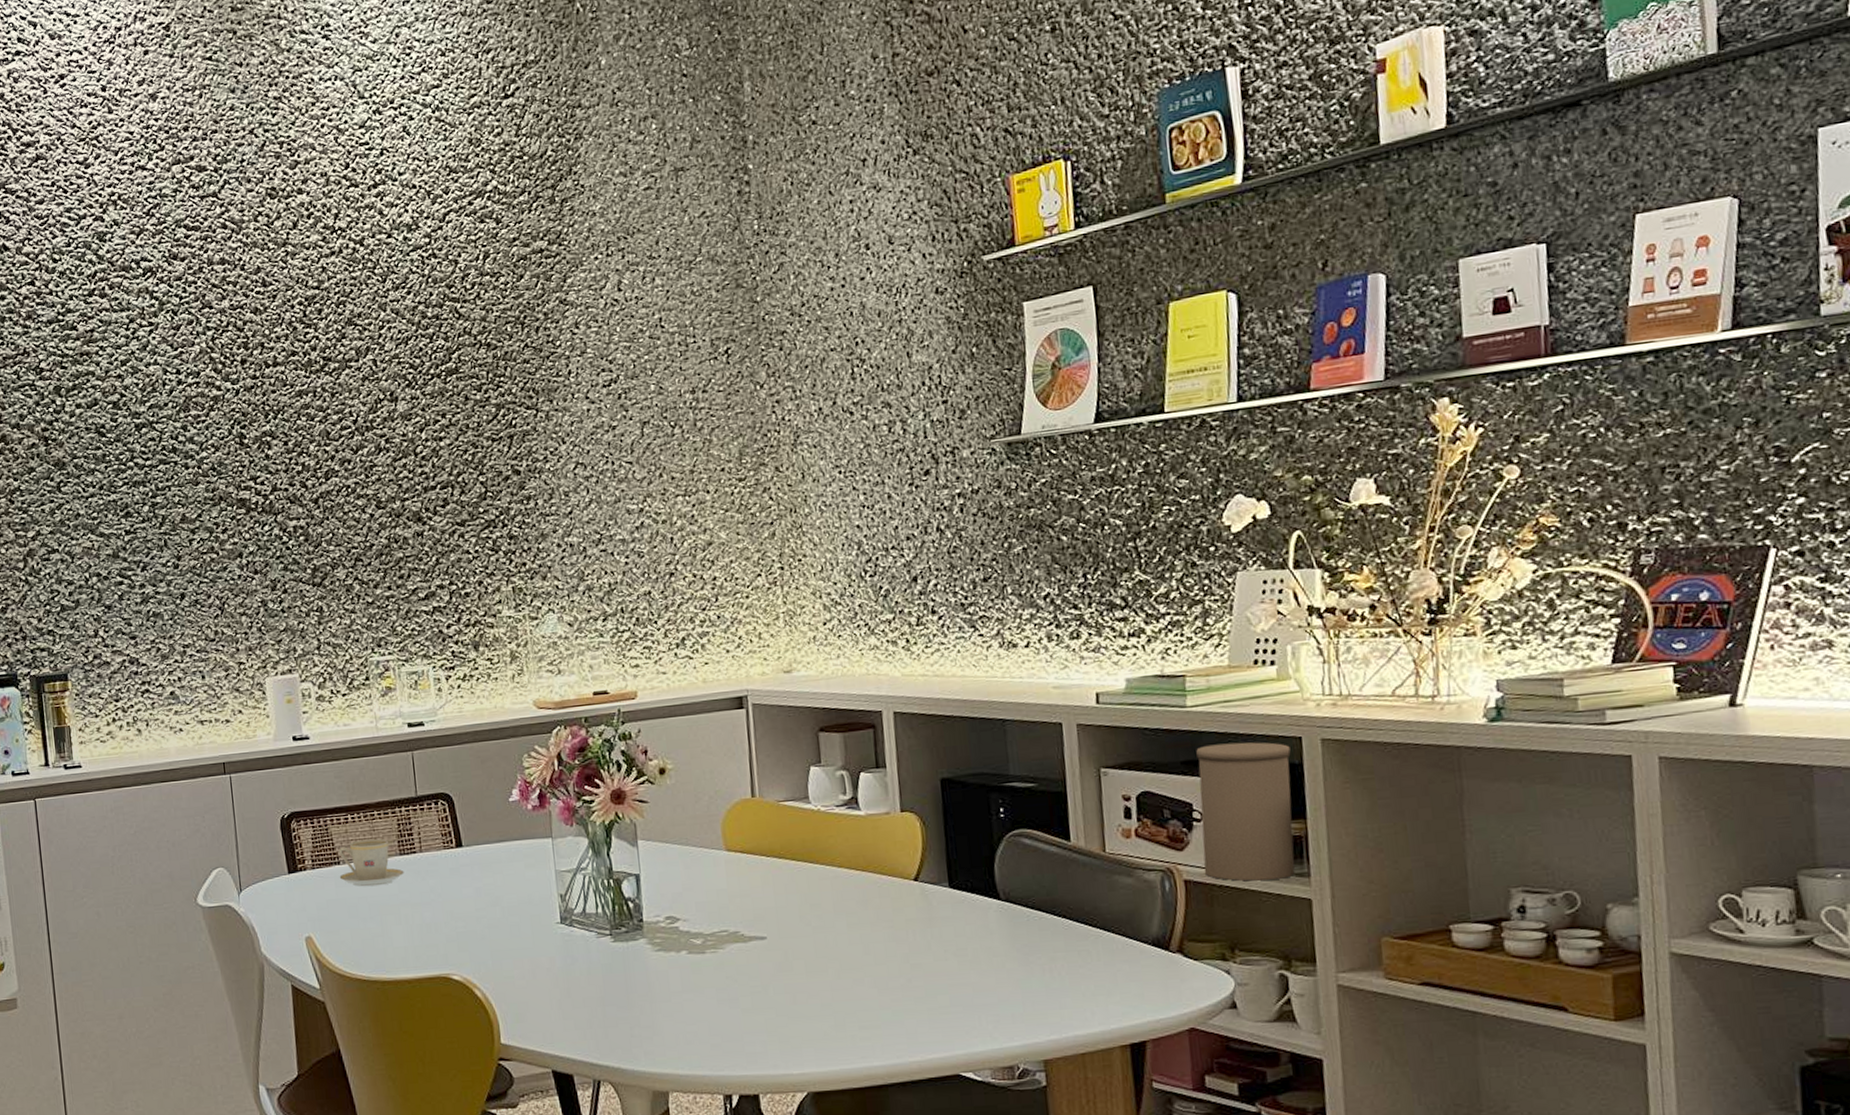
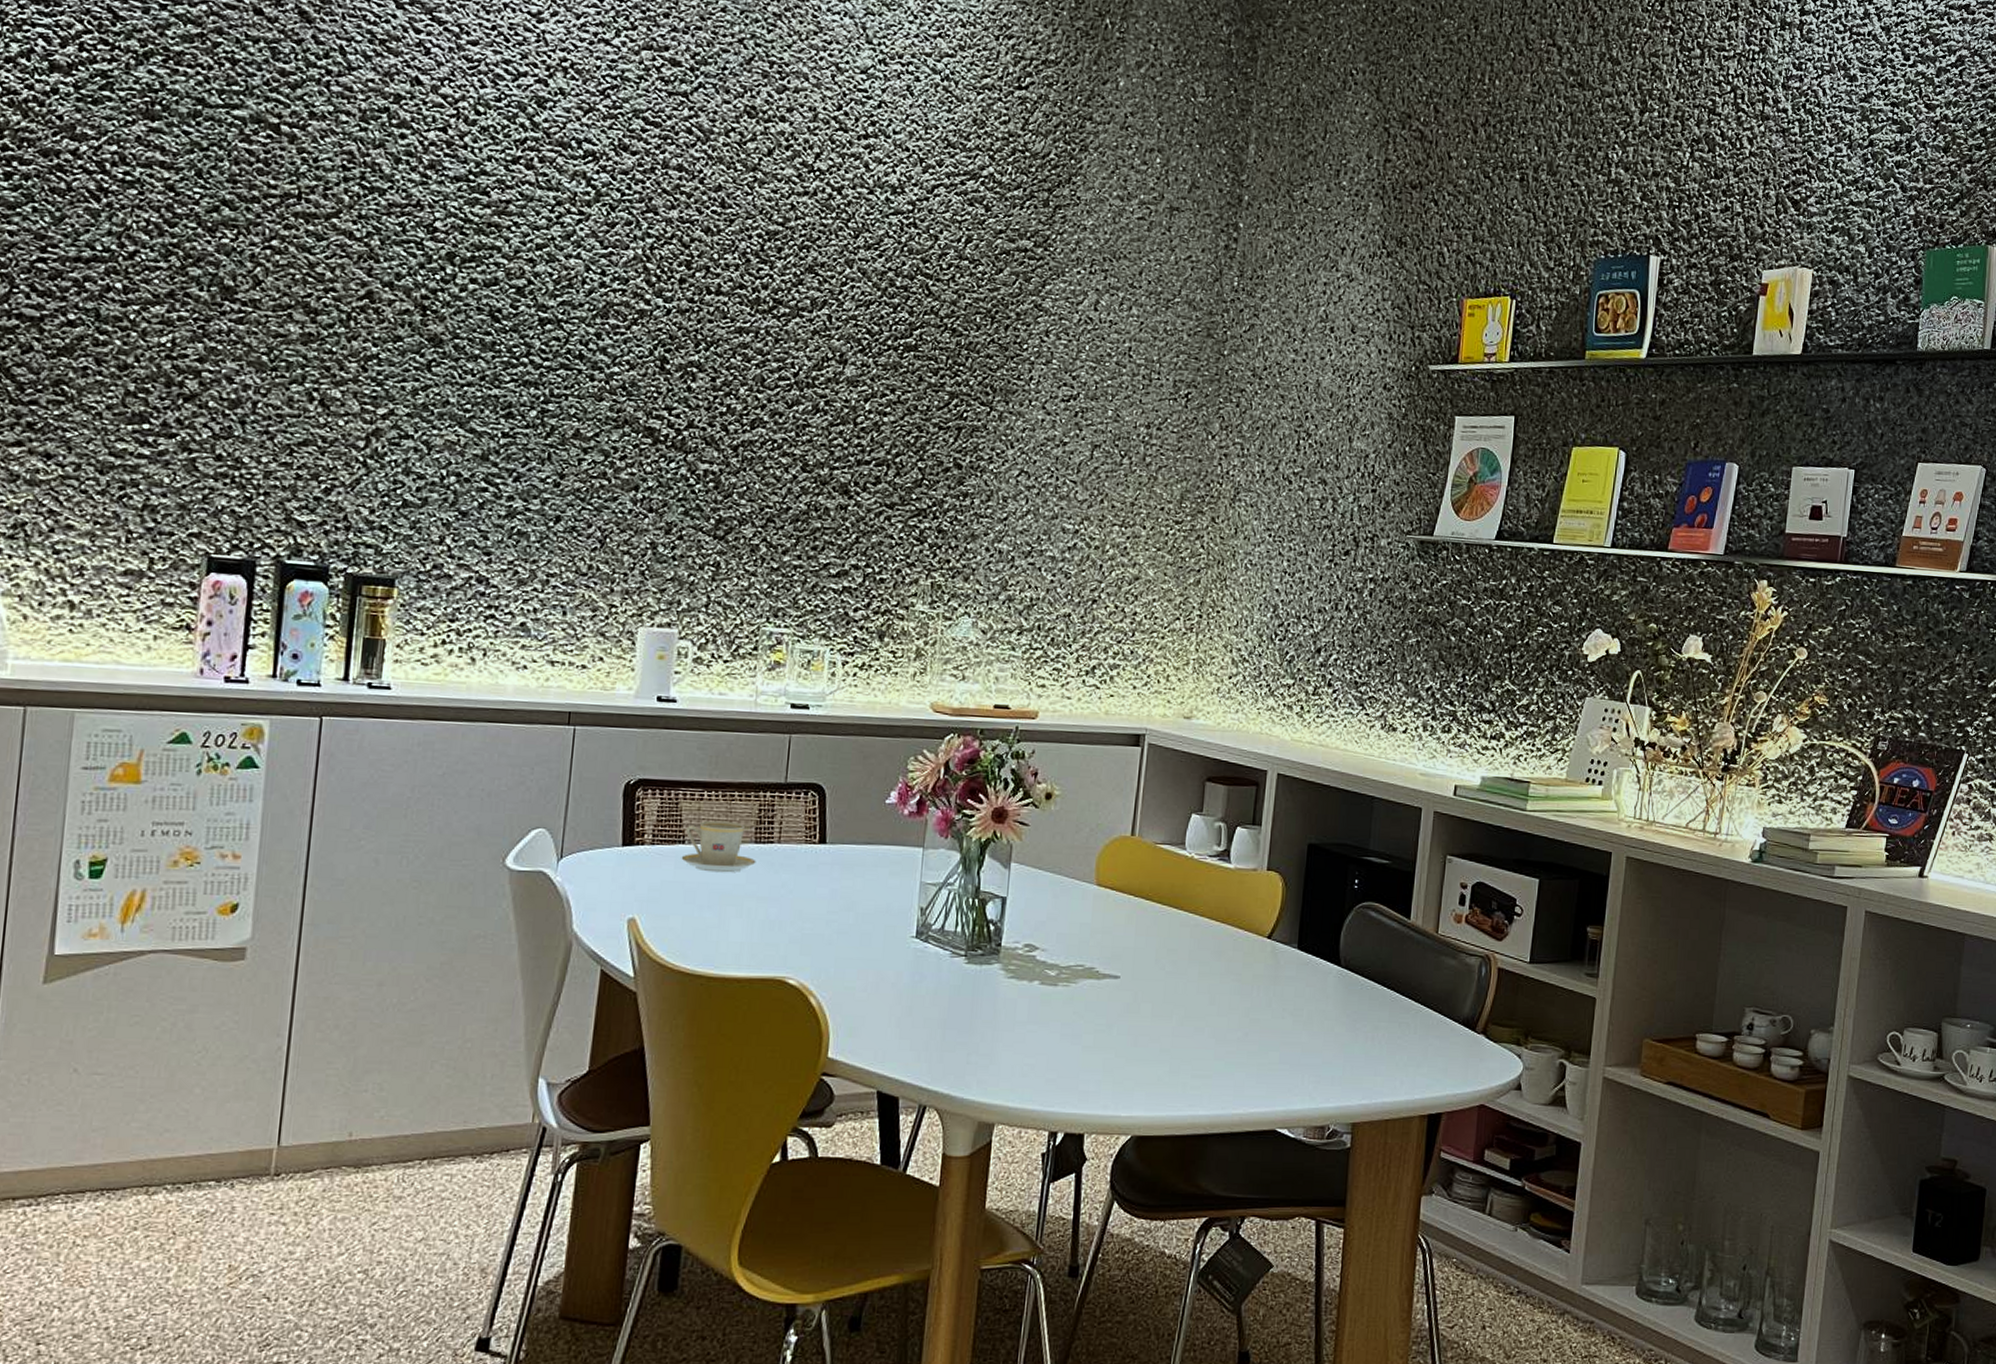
canister: present [1196,742,1295,881] -> none [1515,848,1601,977]

